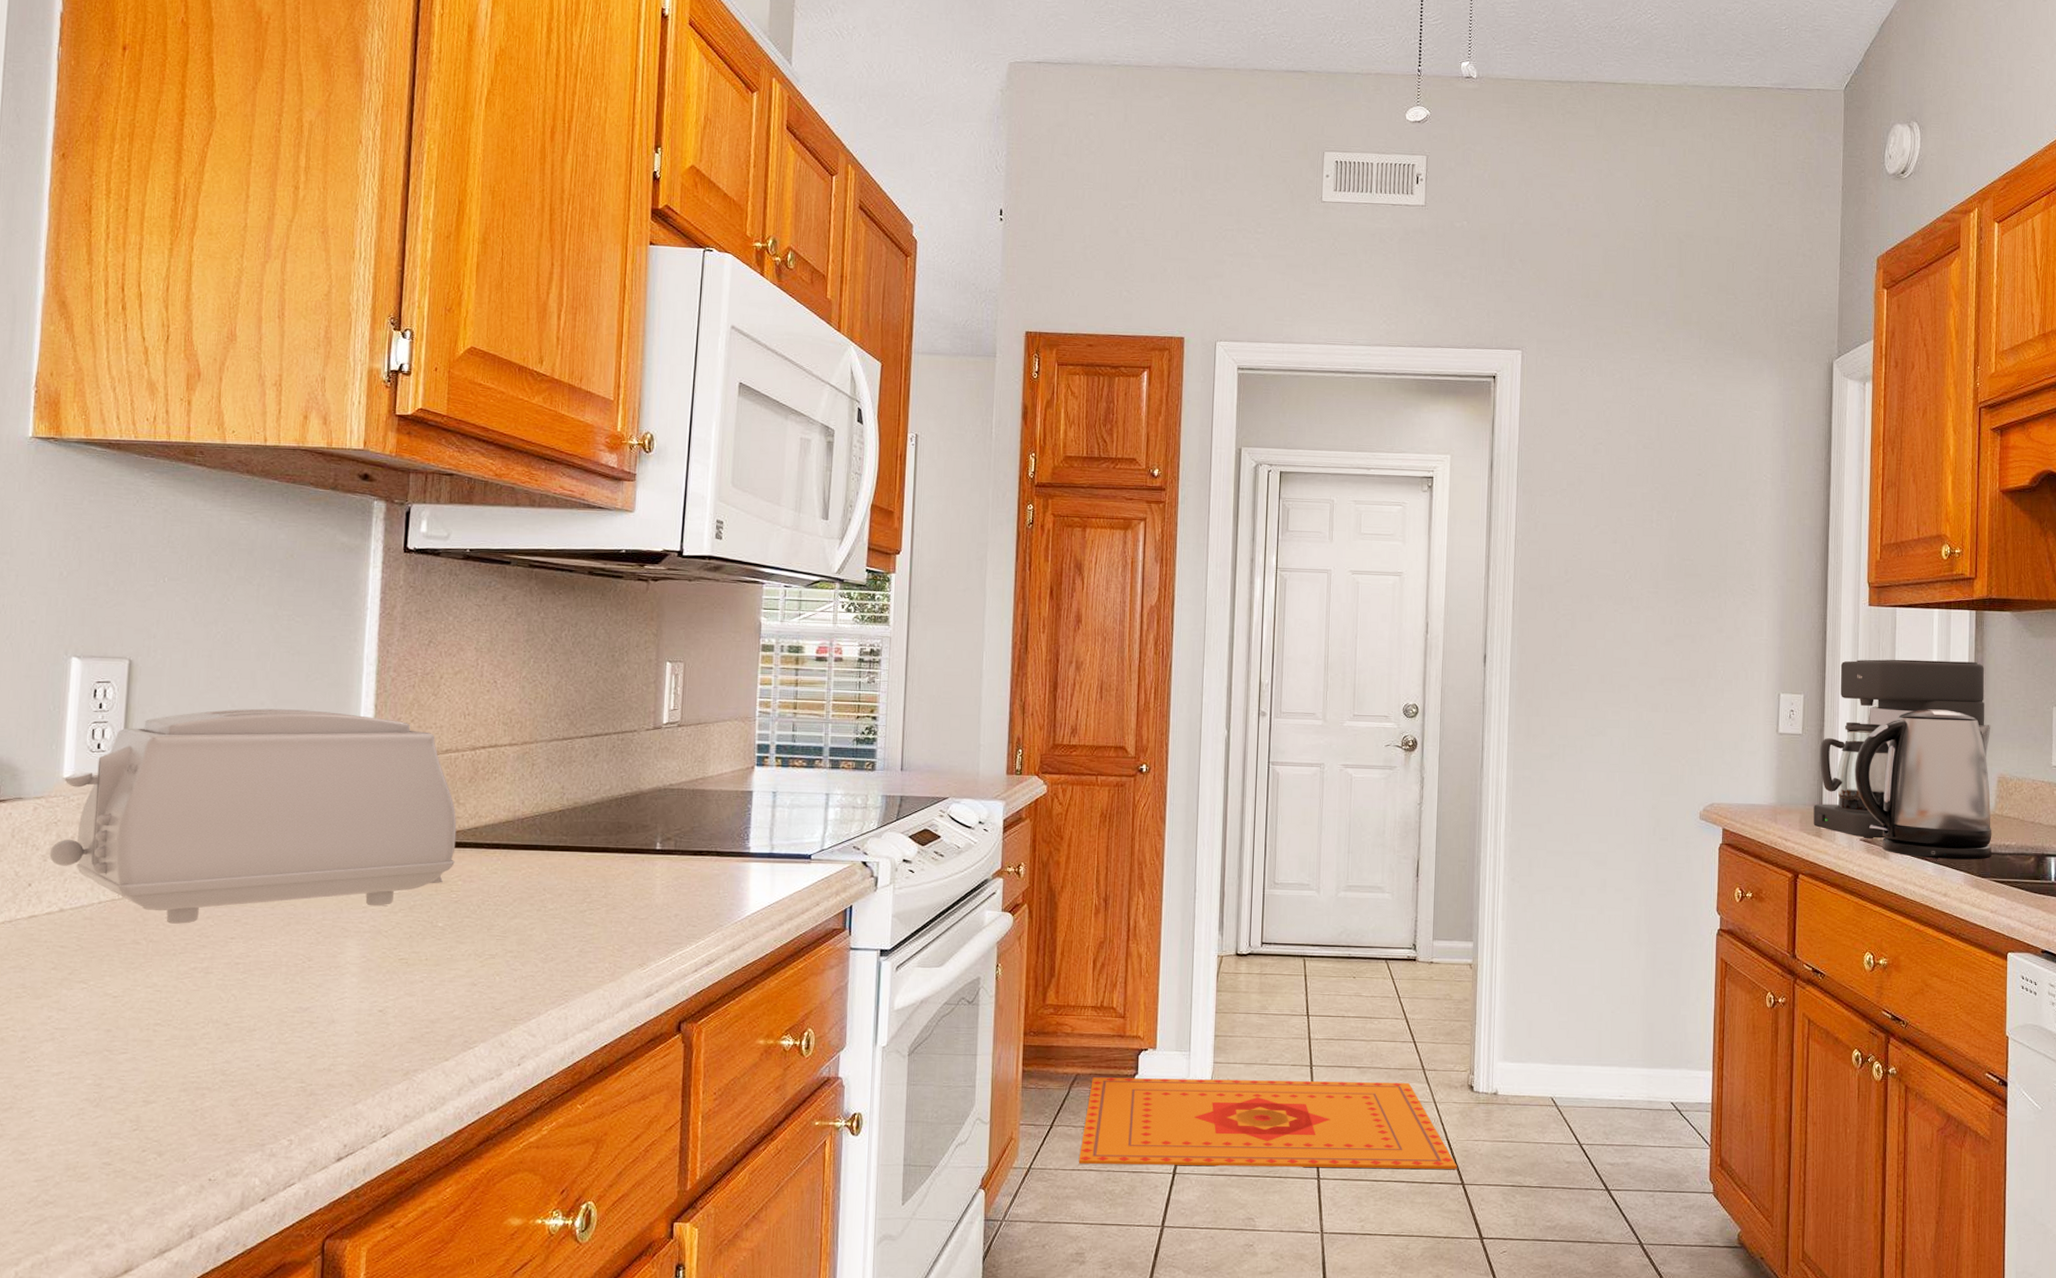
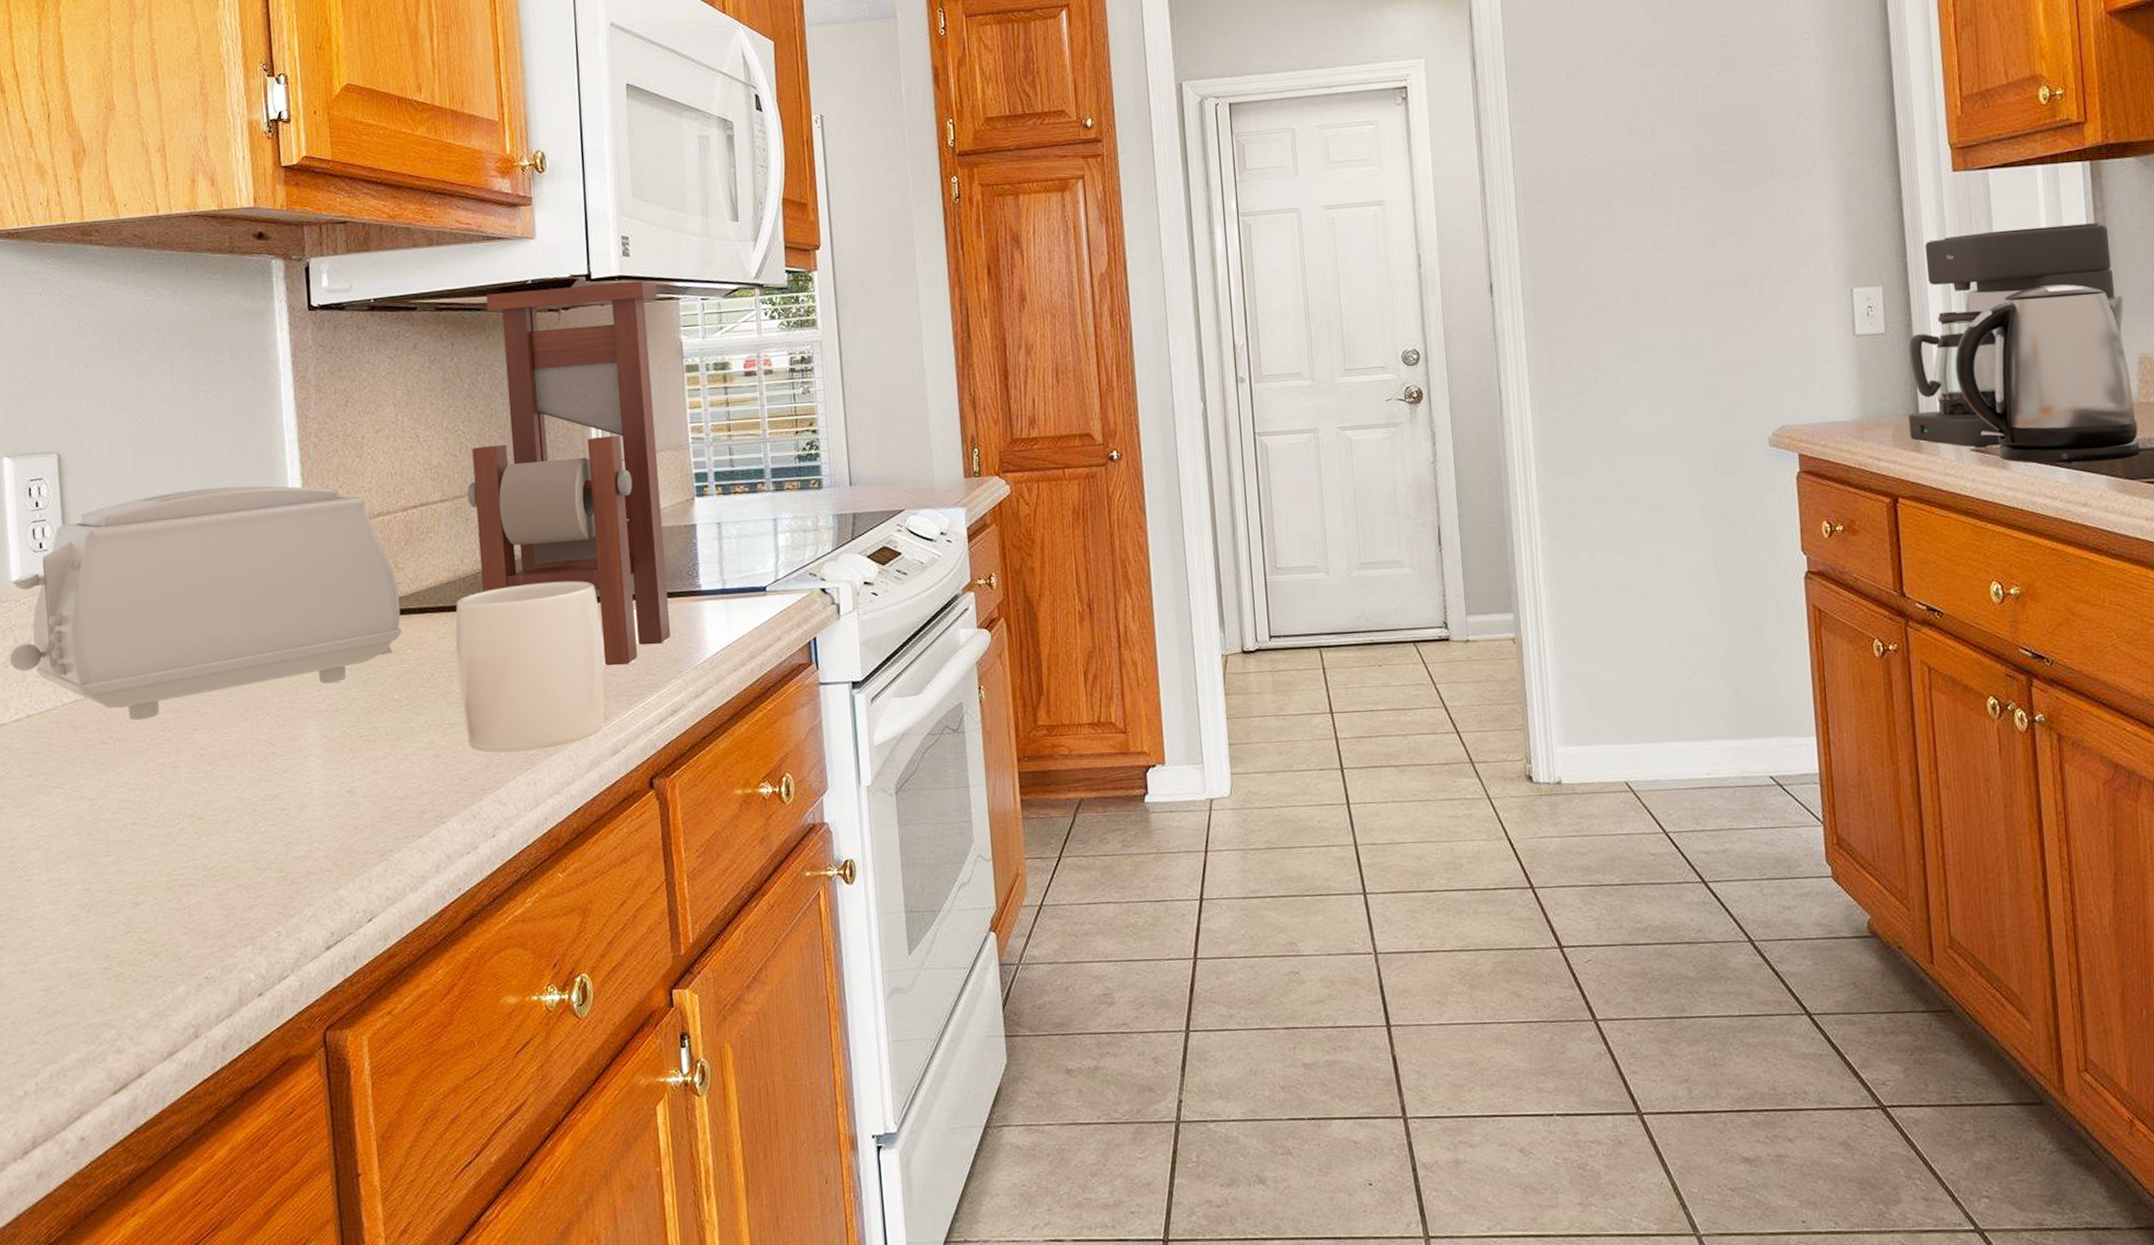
mug: none [504,830,651,987] -> present [455,581,605,753]
paper towel holder: none [536,557,744,915] -> present [467,280,671,666]
doormat: present [1078,1077,1457,1169] -> none [1093,779,1523,896]

